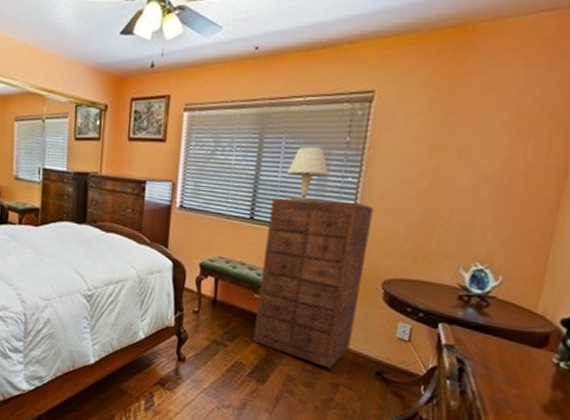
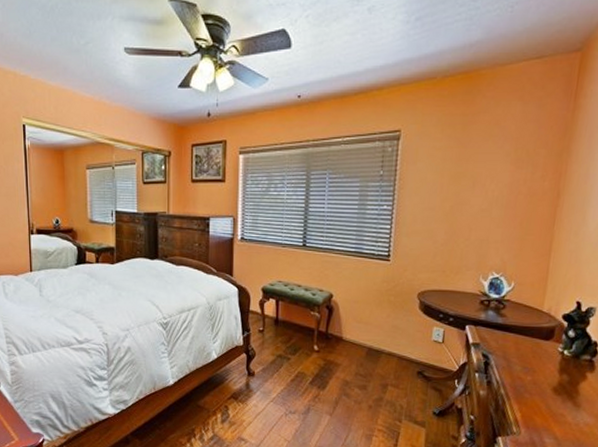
dresser: present [252,197,374,369] -> none [312,226,407,372]
table lamp: present [286,146,329,202] -> none [332,180,368,228]

